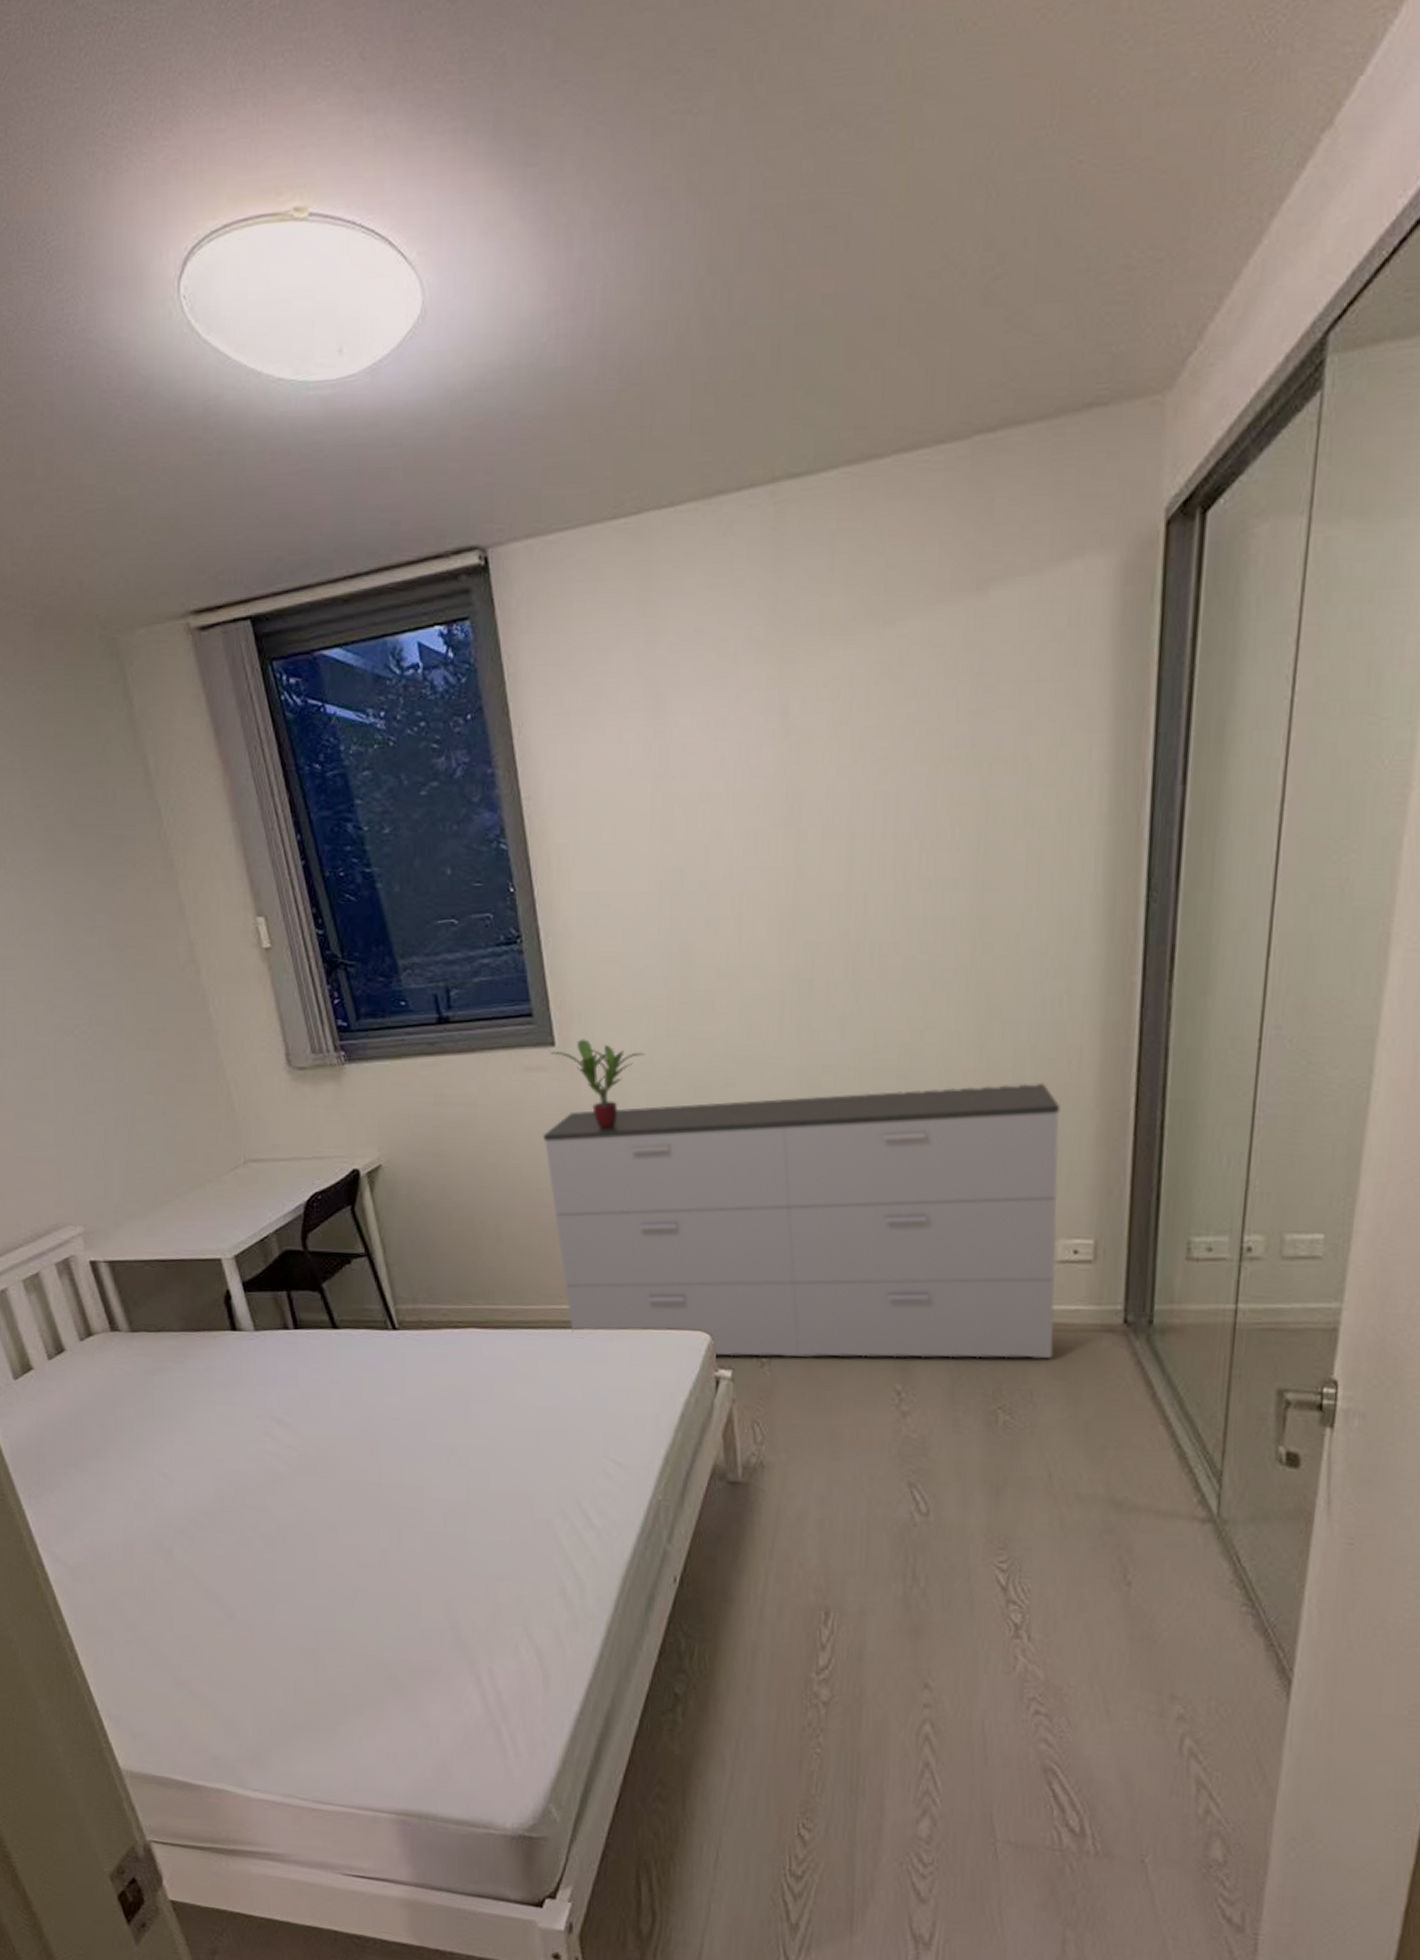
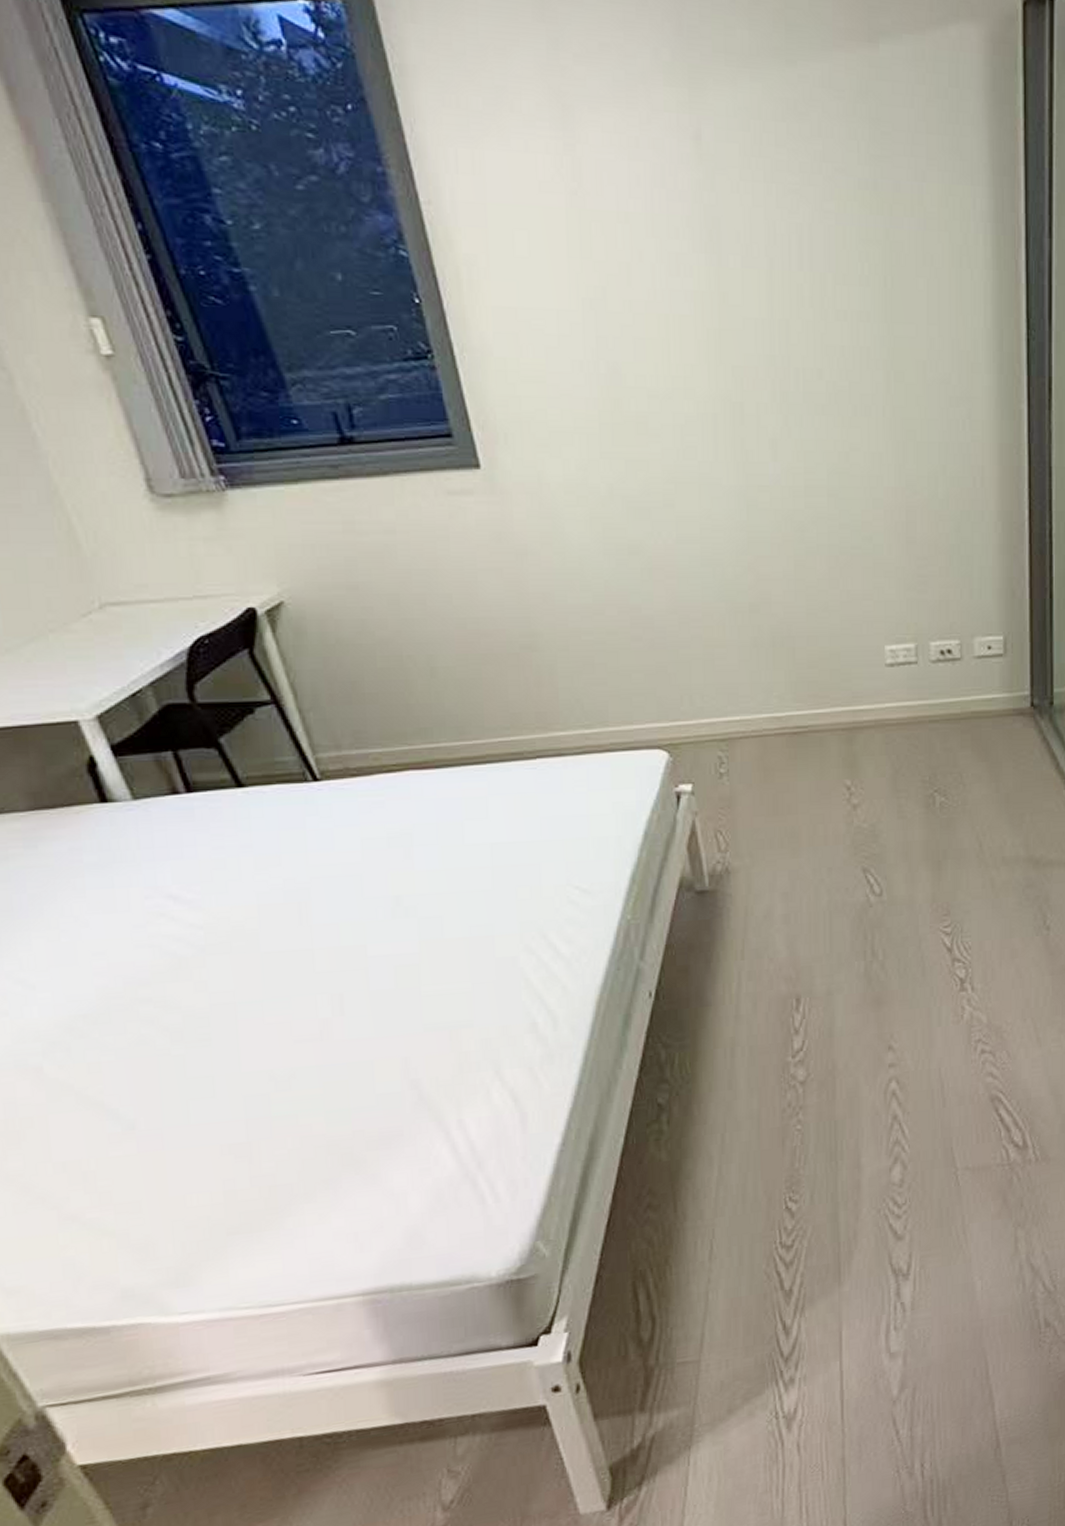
dresser: present [542,1083,1061,1359] -> none [474,499,978,772]
potted plant: present [551,1039,645,1130] -> none [476,461,580,554]

